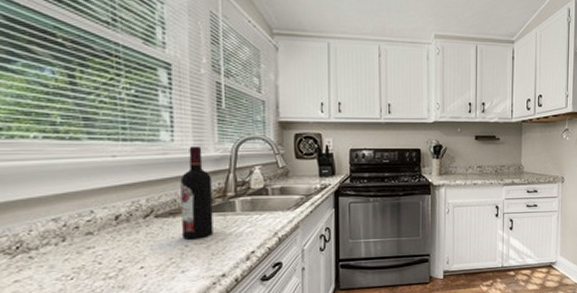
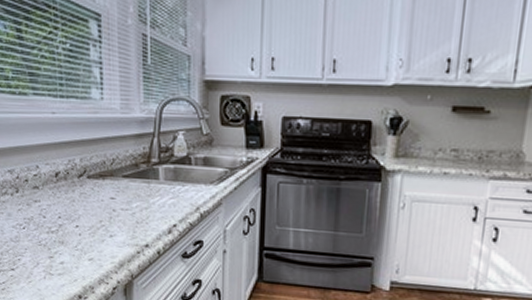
wine bottle: present [180,146,213,240] -> none [109,106,138,205]

